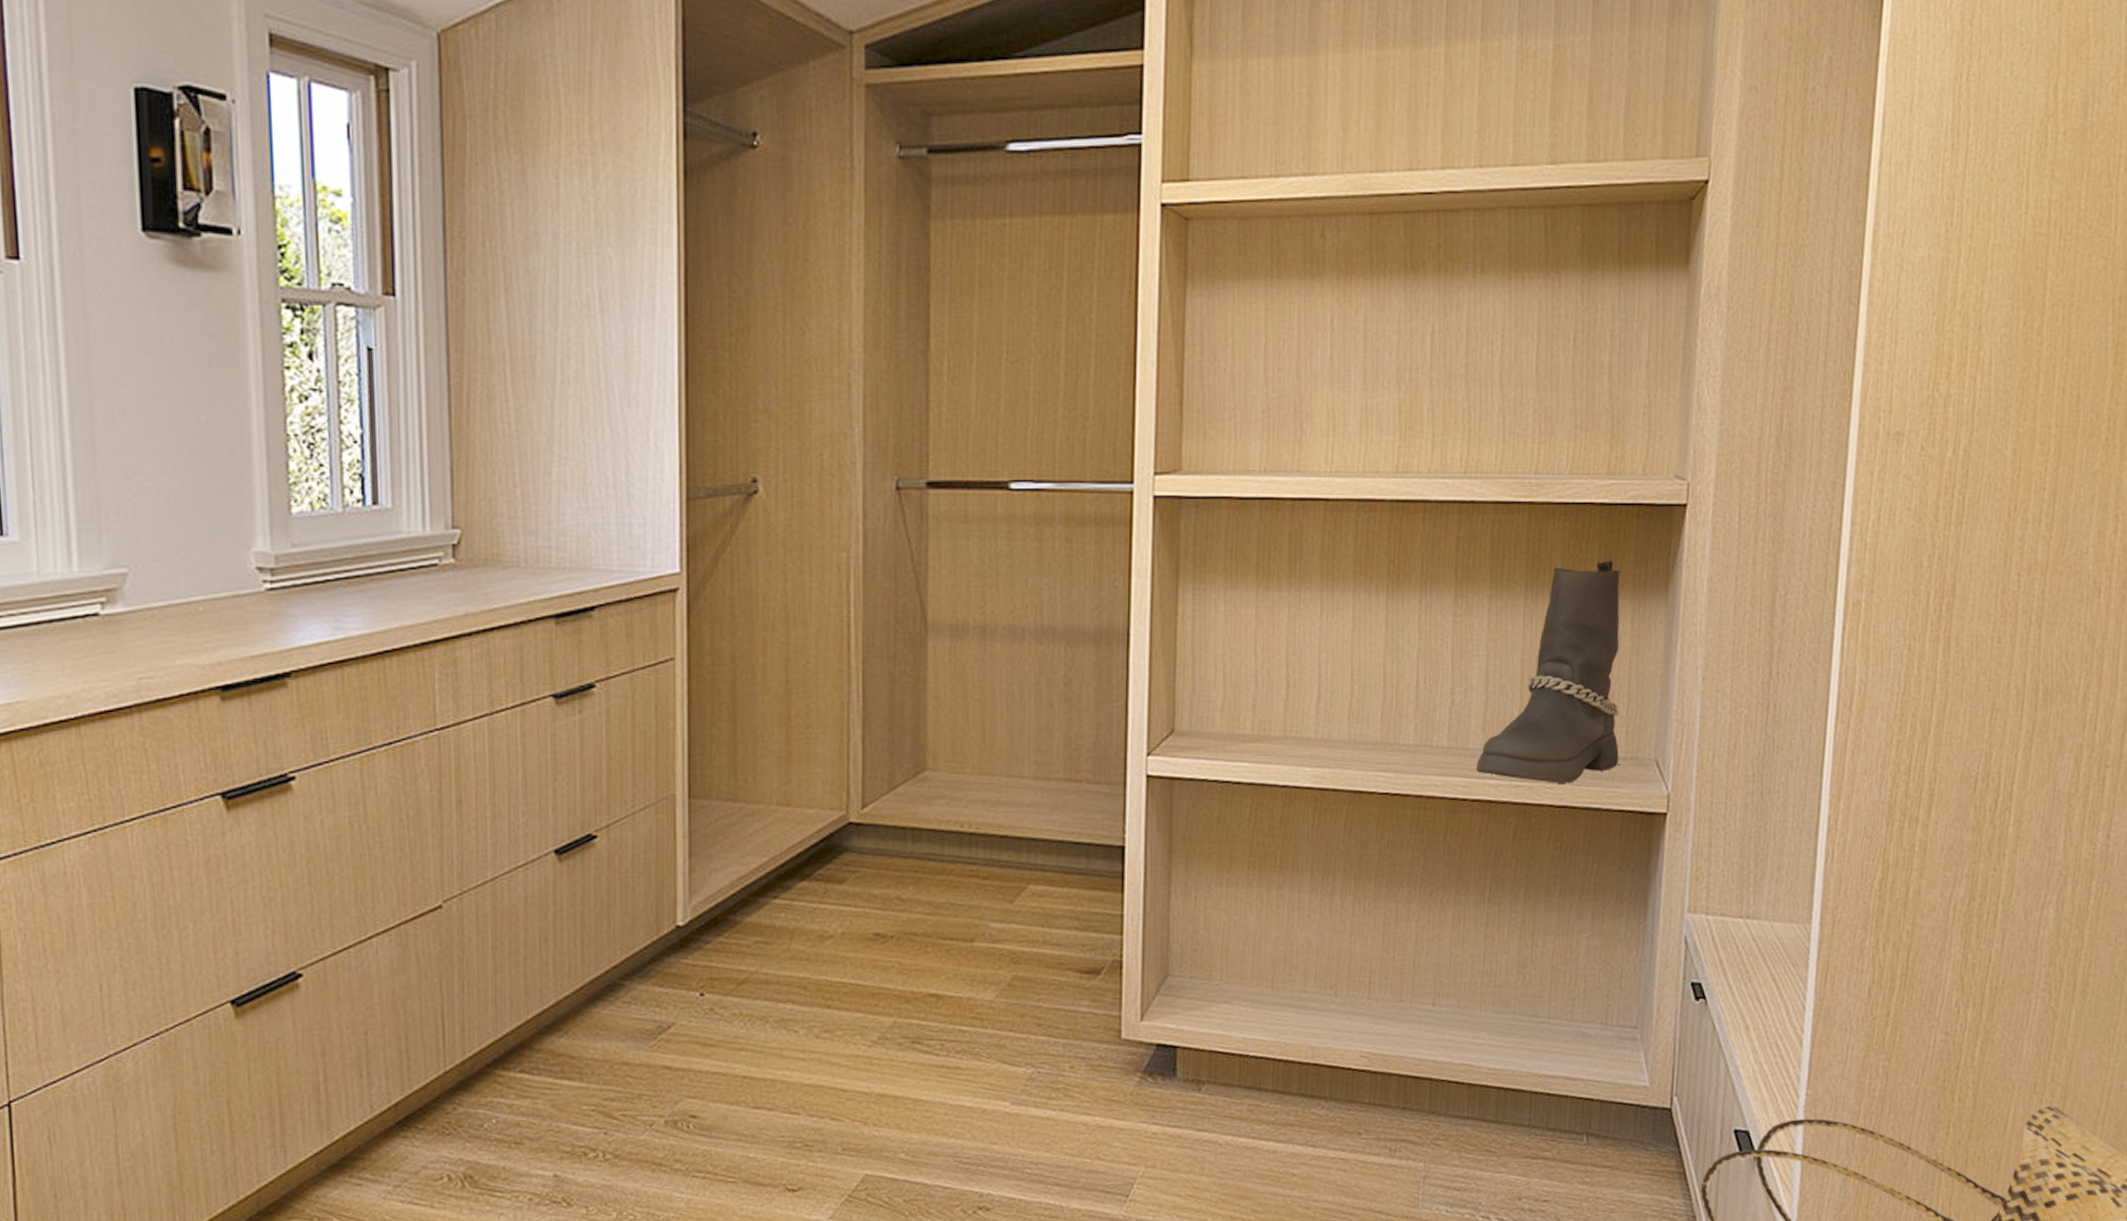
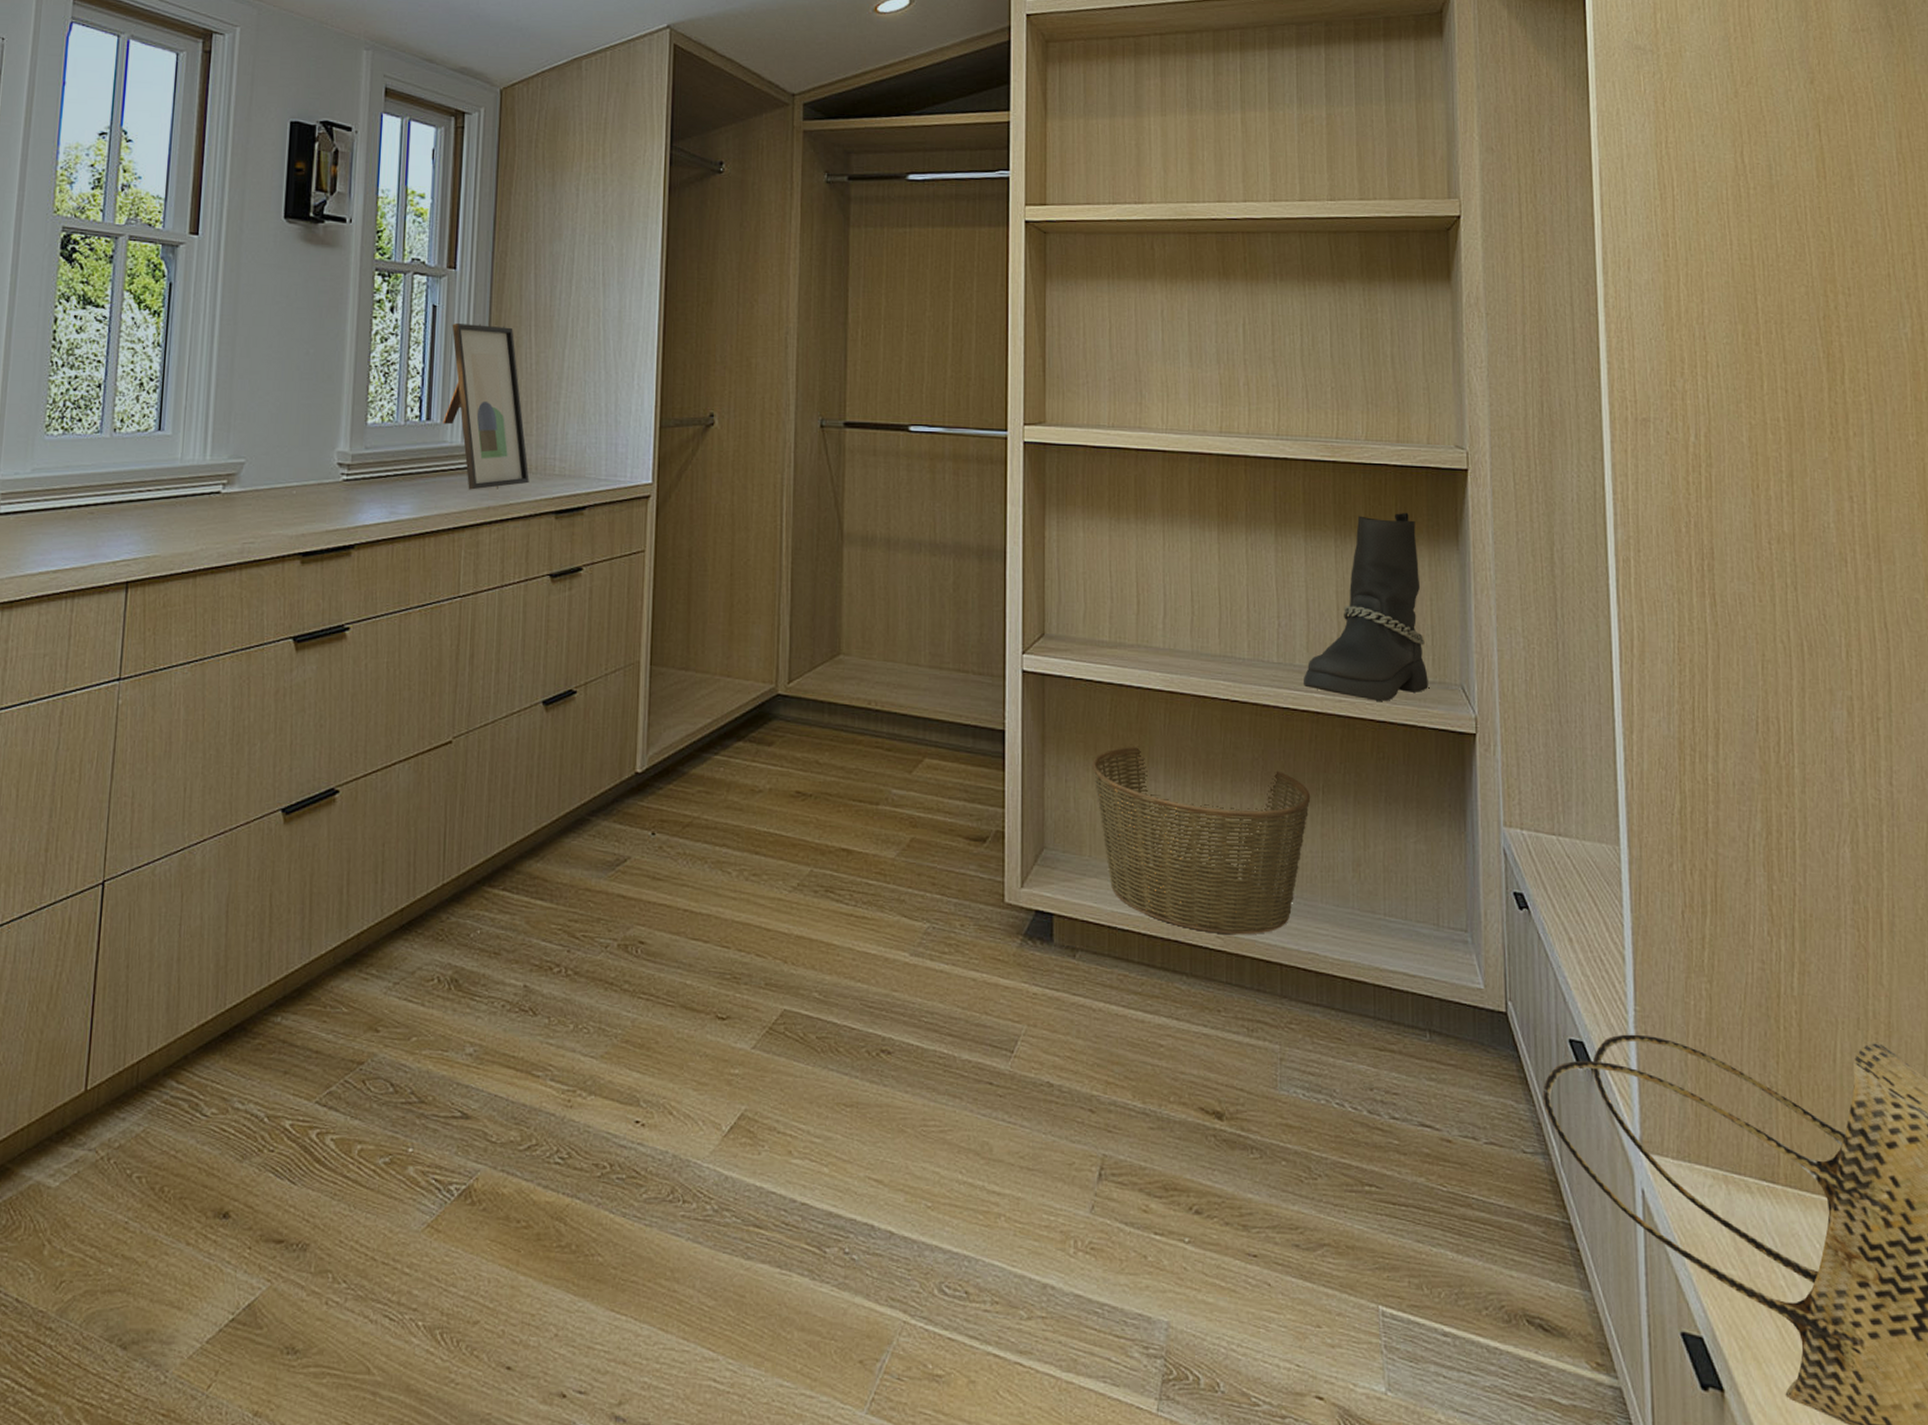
picture frame: none [395,370,518,593] -> present [443,323,529,490]
basket: none [1226,853,1476,1053] -> present [1091,746,1311,935]

